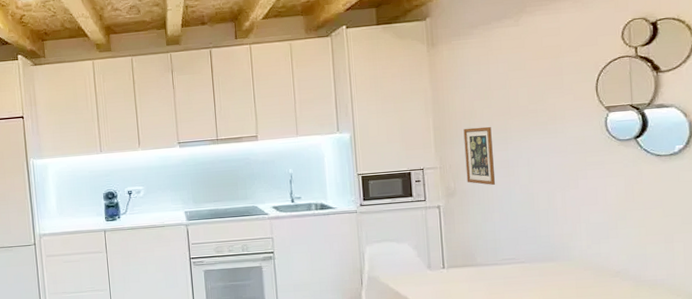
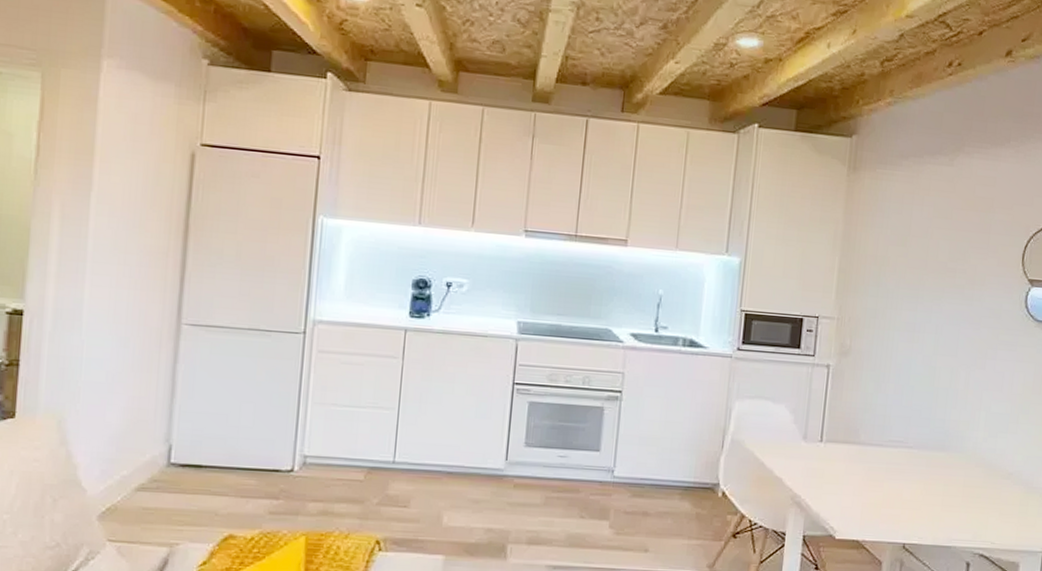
picture frame: present [463,126,496,185] -> none [865,276,903,350]

